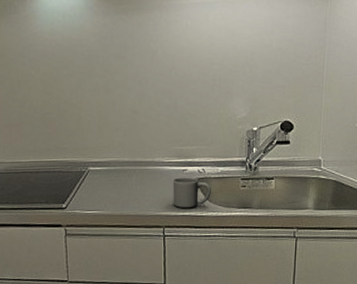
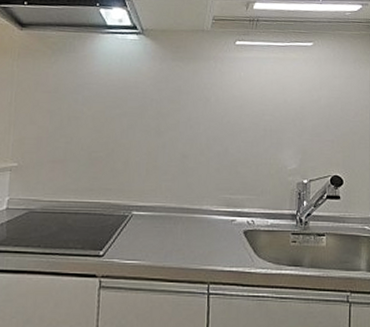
mug: present [173,177,211,209] -> none [219,228,260,264]

